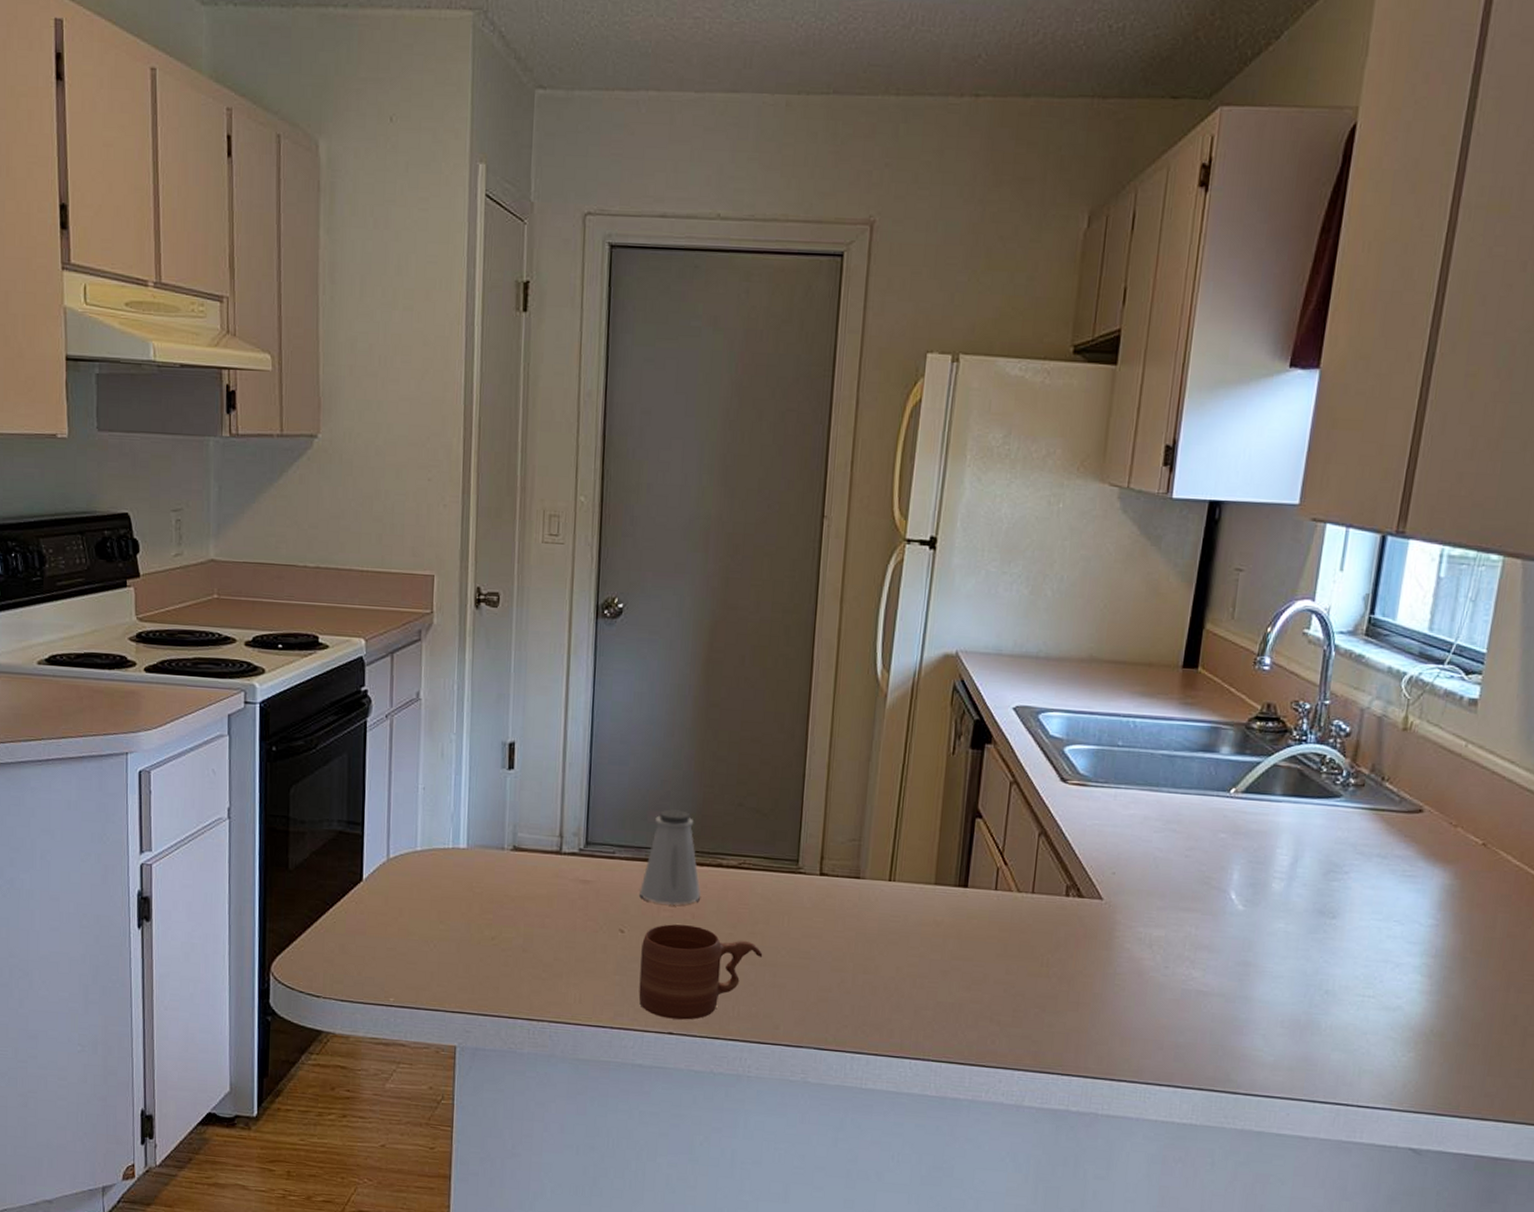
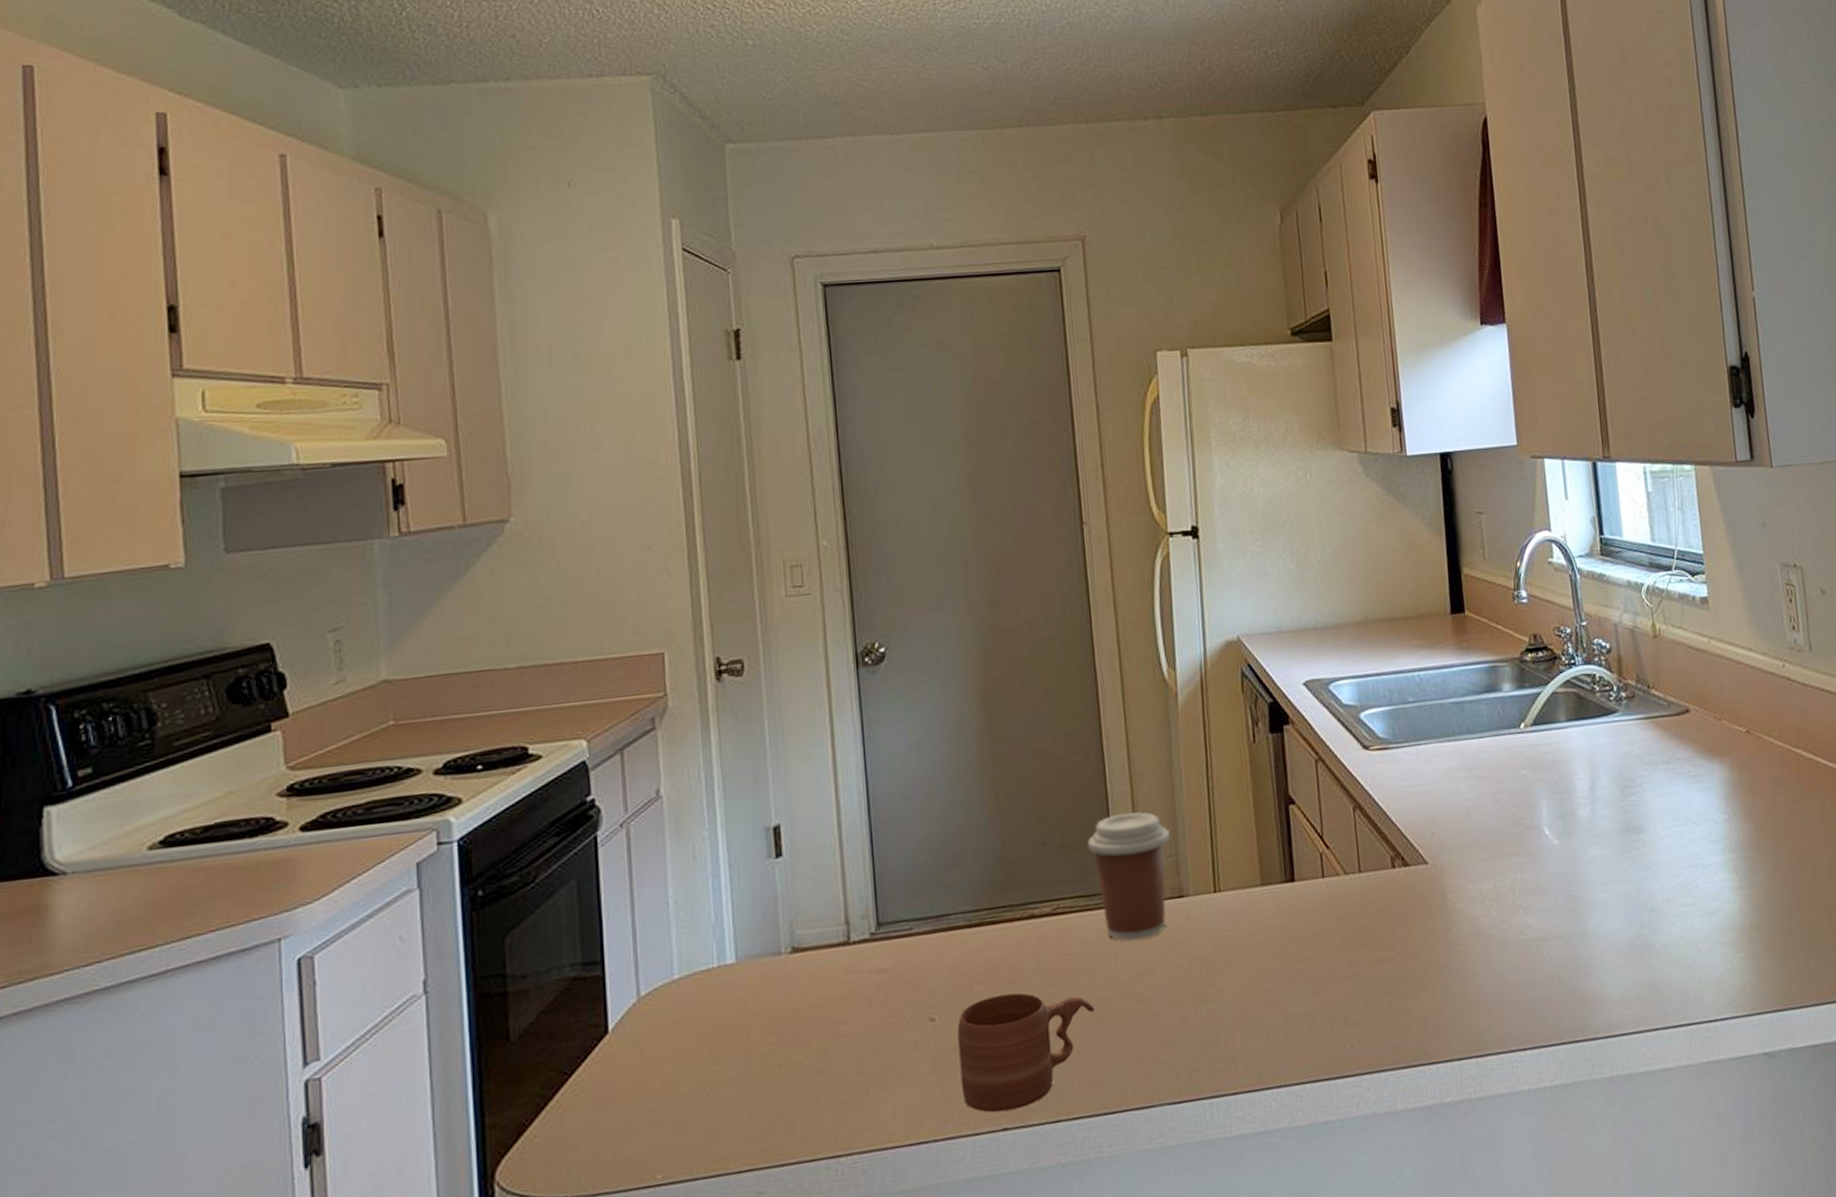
saltshaker: present [640,809,701,906] -> none [946,863,1016,977]
coffee cup: none [779,793,857,907] -> present [1087,812,1170,940]

